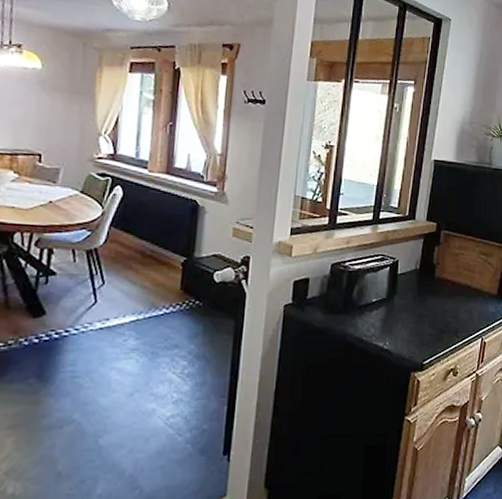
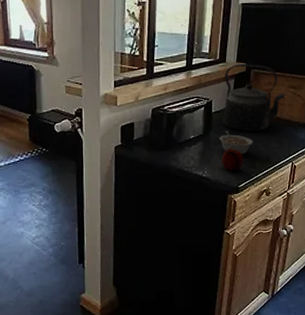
legume: none [404,295,441,326] -> present [219,130,254,155]
fruit: none [406,317,430,343] -> present [222,148,243,170]
kettle: none [409,223,475,299] -> present [223,64,285,132]

